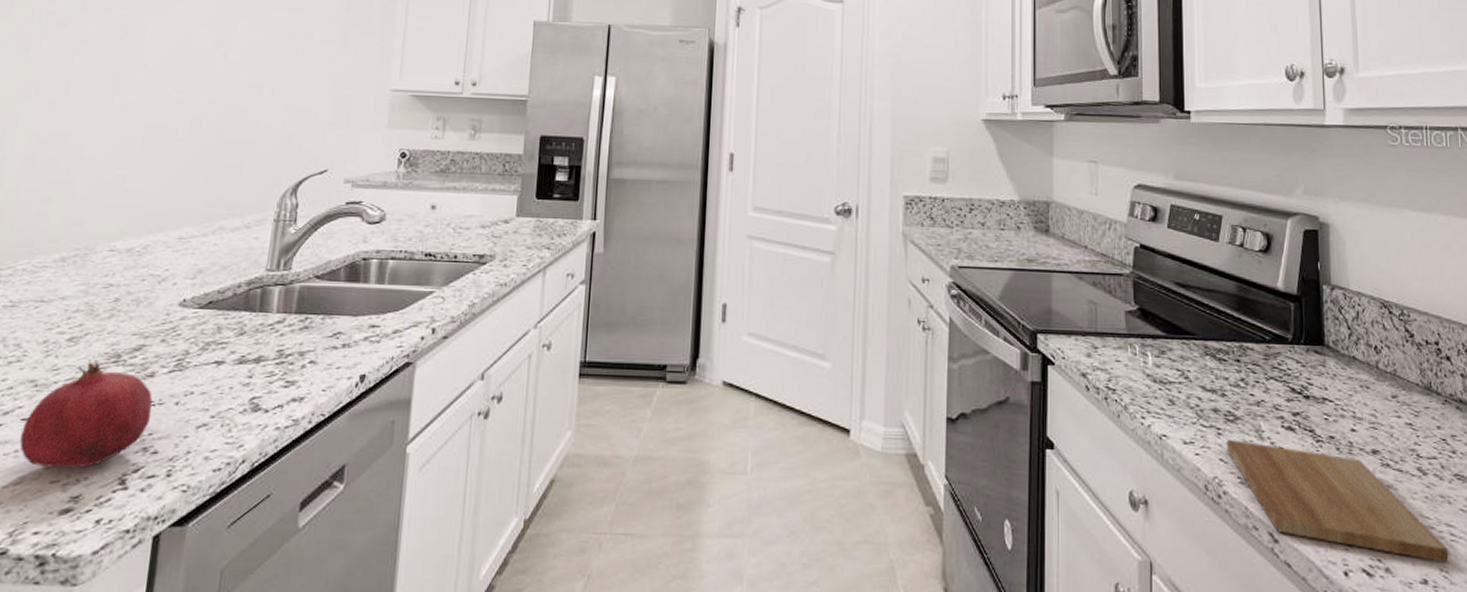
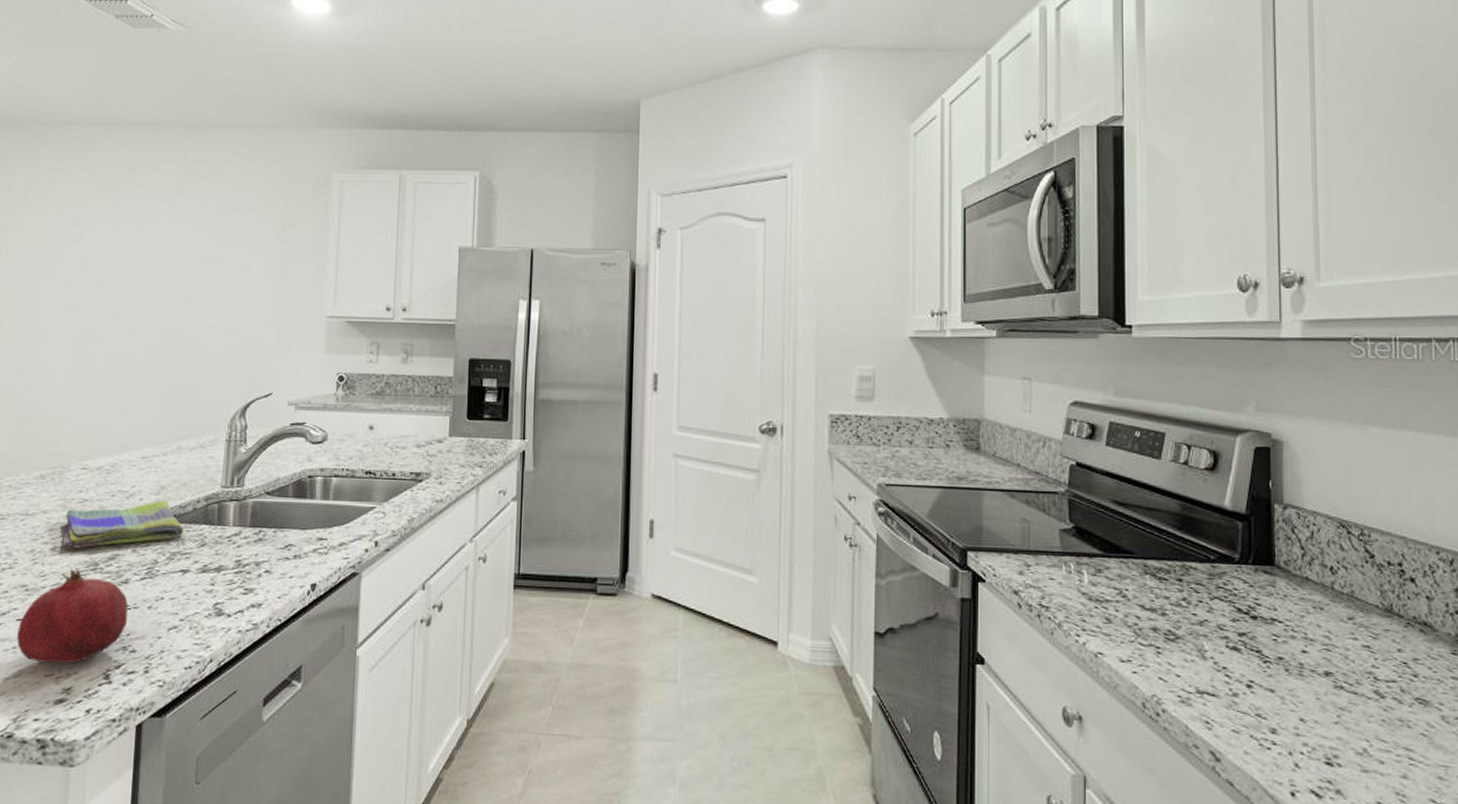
dish towel: none [80,284,222,339] -> present [62,499,184,549]
cutting board: present [1227,440,1449,562] -> none [1167,659,1407,786]

